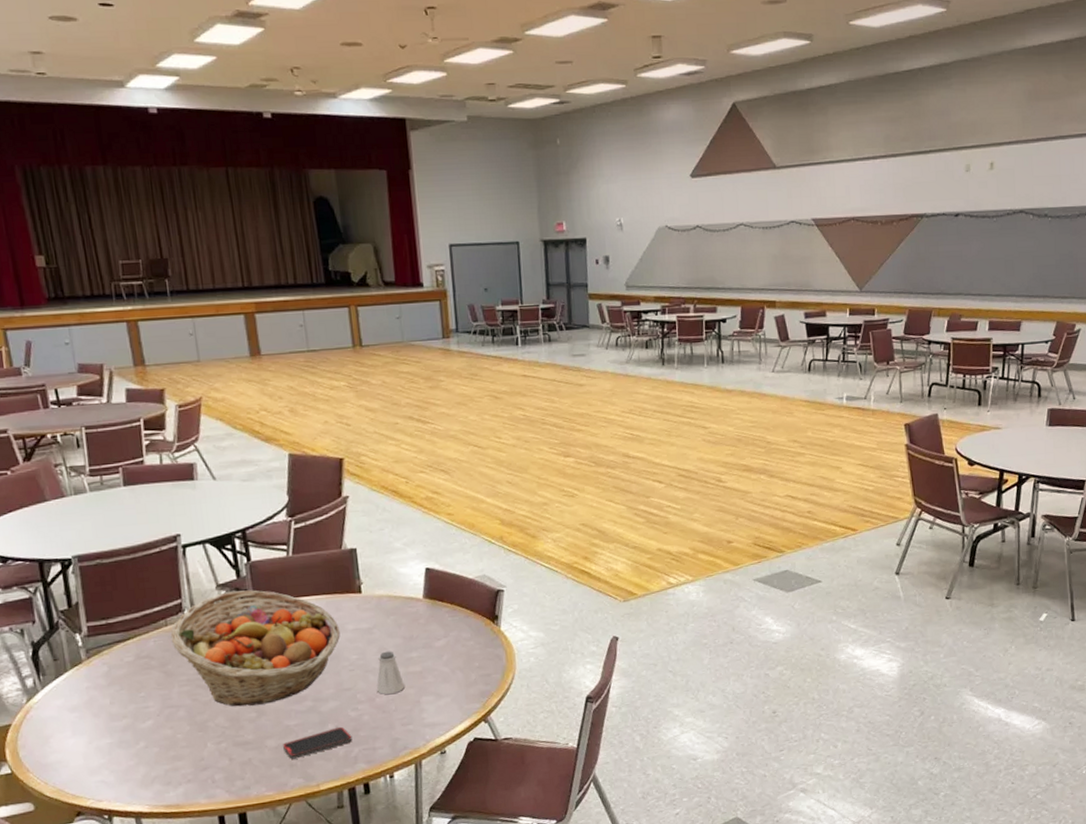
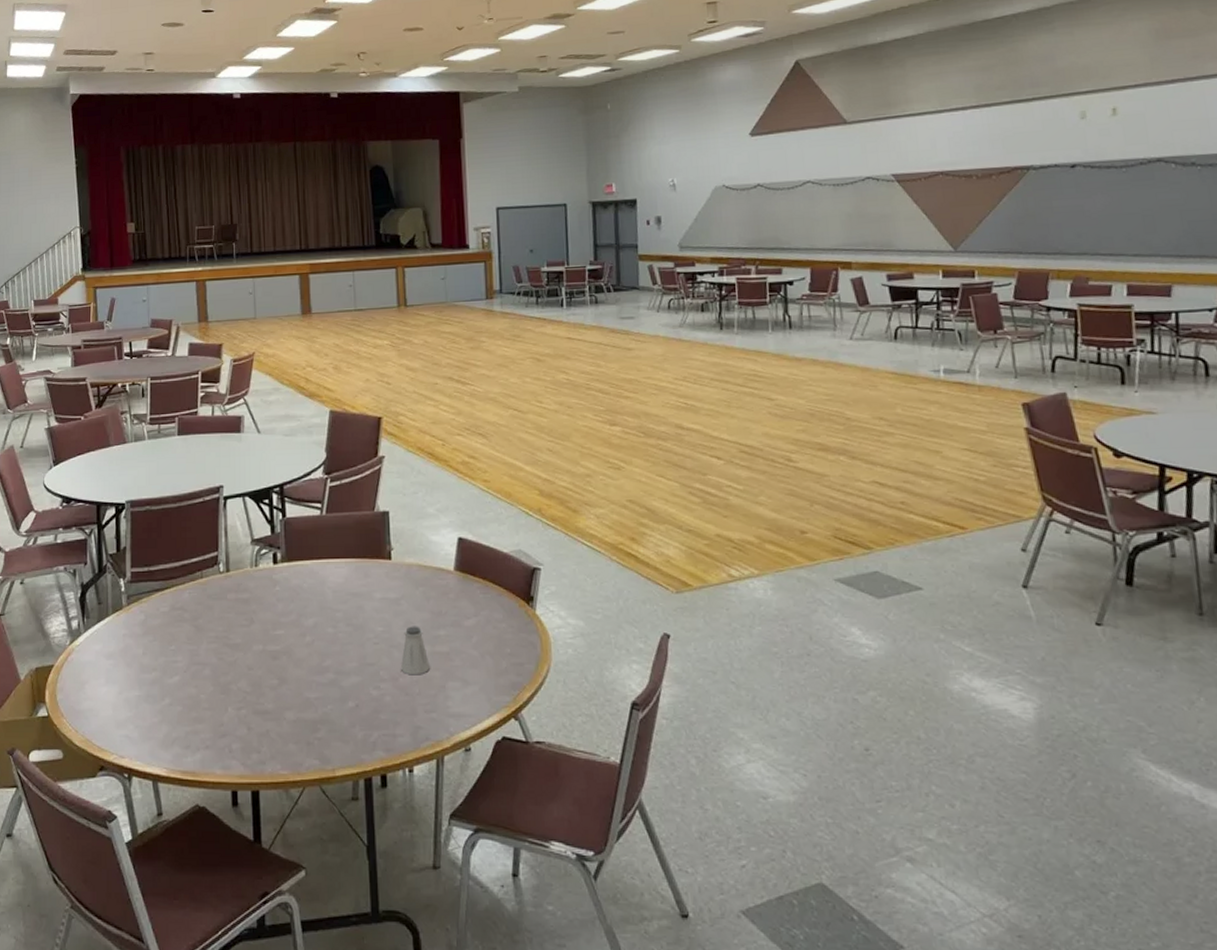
fruit basket: present [170,590,340,707] -> none [204,547,367,671]
smartphone: present [283,726,352,759] -> none [302,705,372,737]

